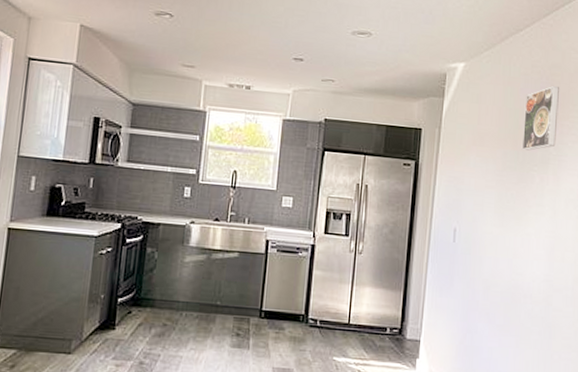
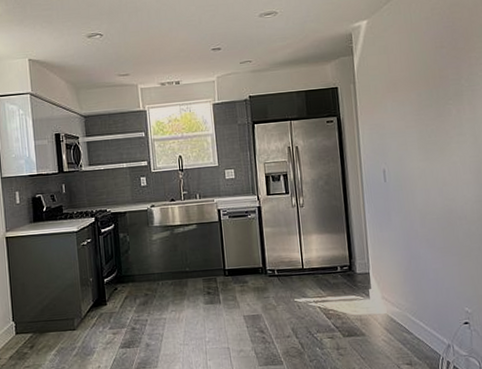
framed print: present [521,85,559,151] -> none [430,22,466,88]

